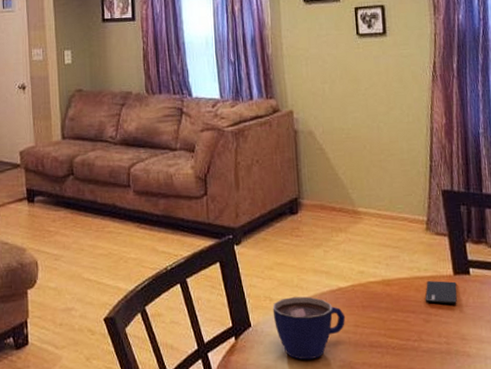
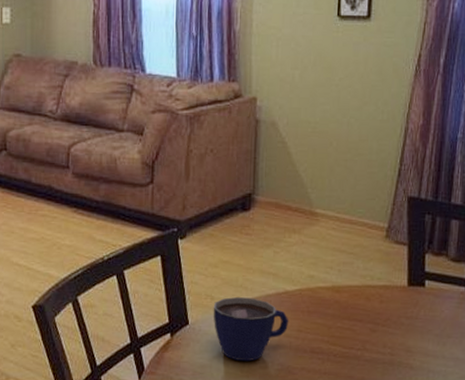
smartphone: present [425,280,457,304] -> none [374,289,410,316]

